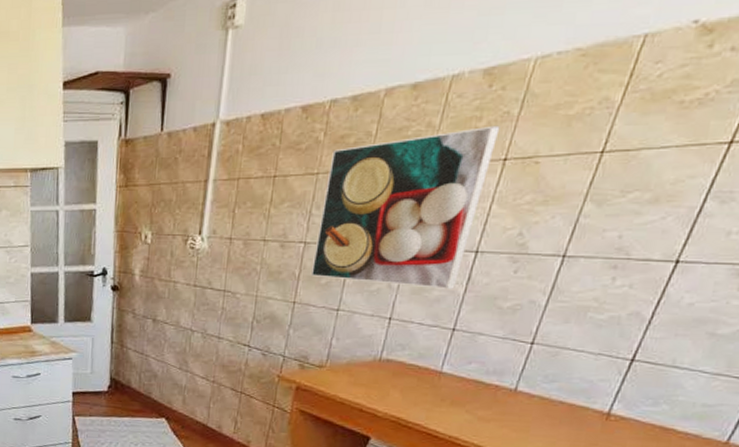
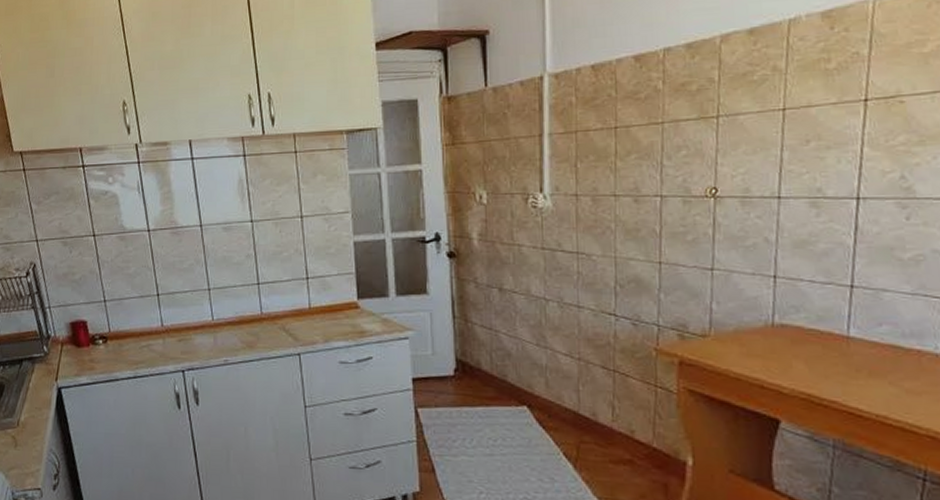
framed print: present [310,125,500,289] -> none [673,66,853,241]

